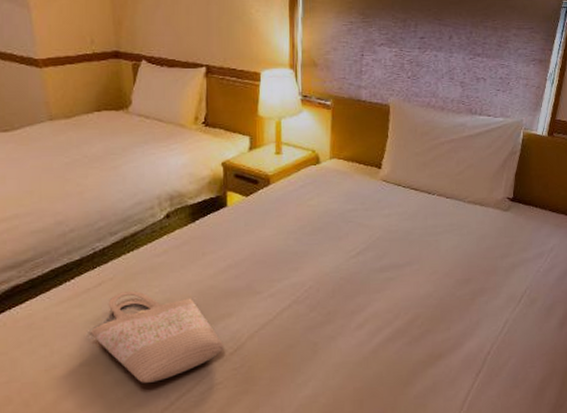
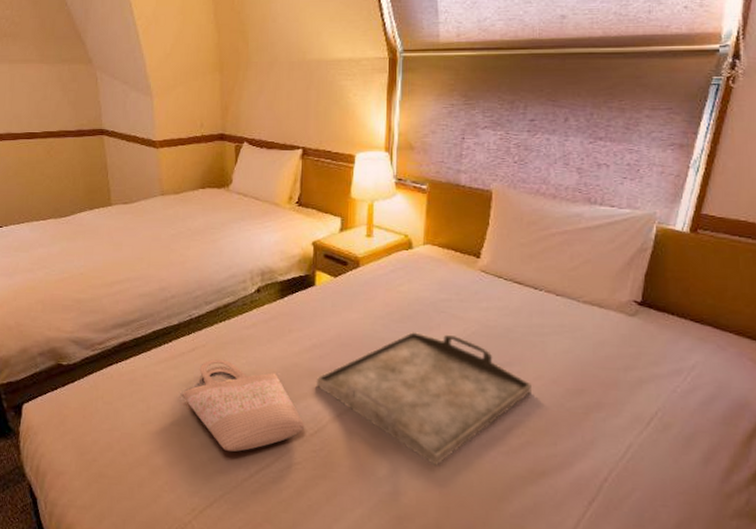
serving tray: none [233,242,430,365] -> present [316,331,533,466]

